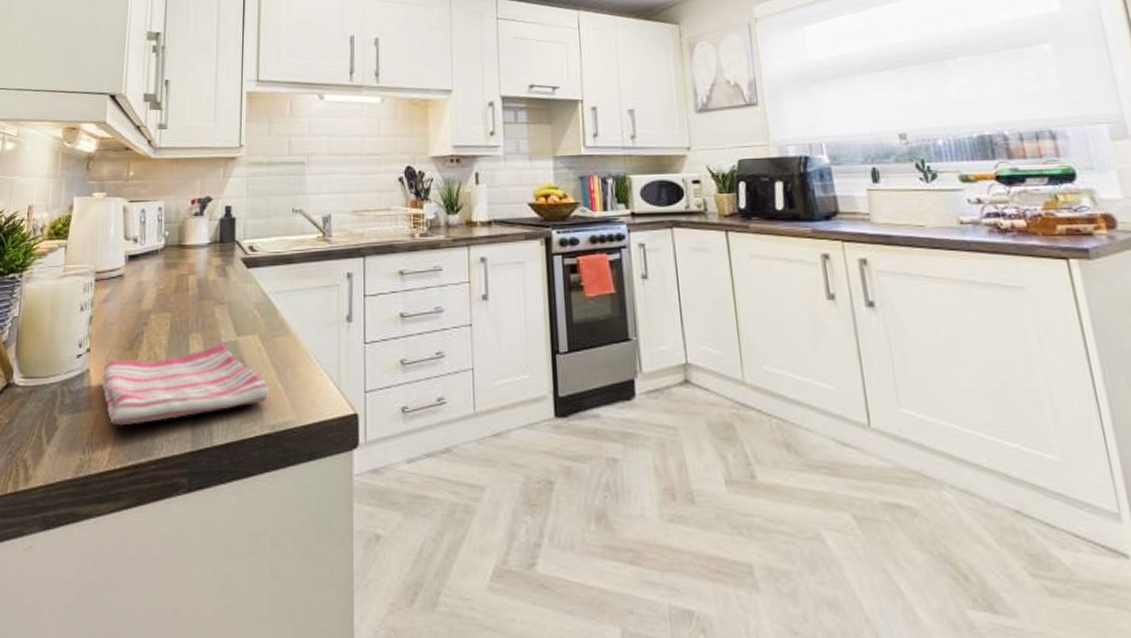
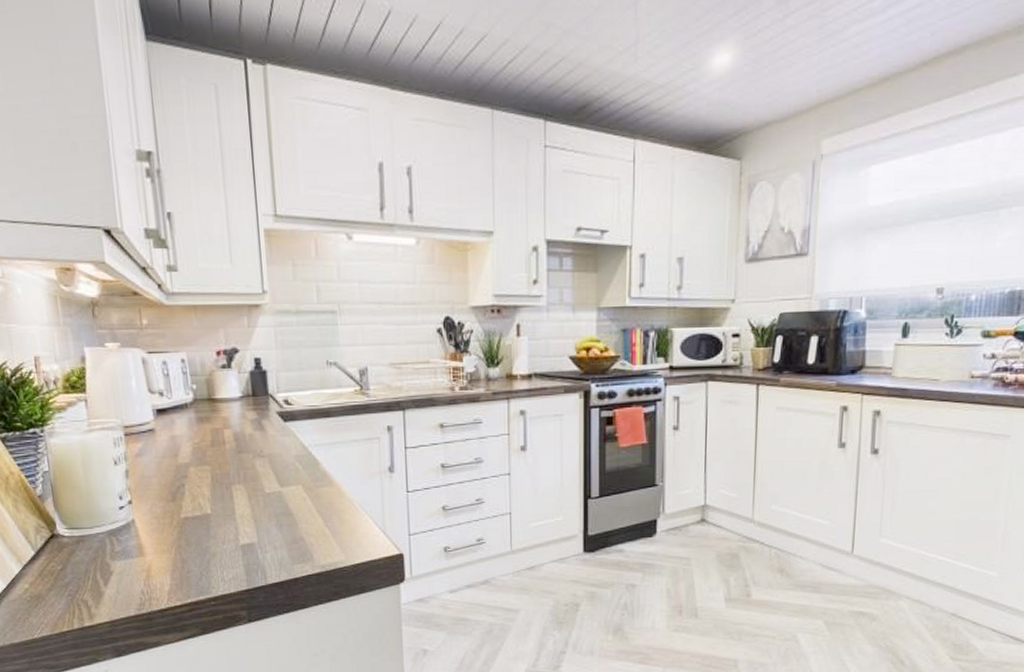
dish towel: present [101,342,268,426] -> none [149,493,317,569]

